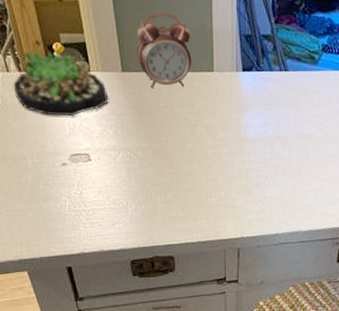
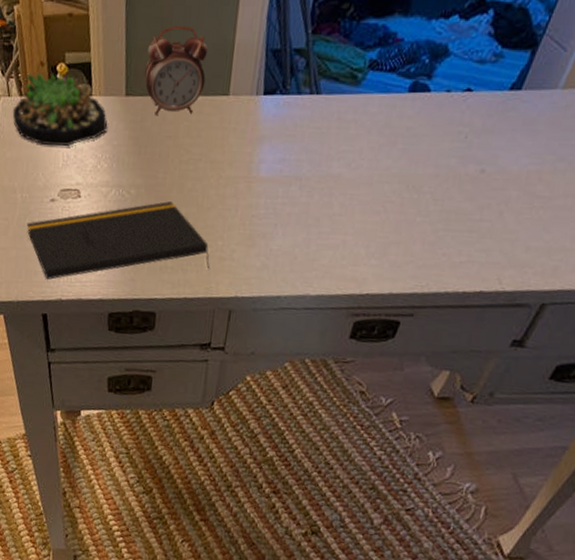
notepad: none [40,161,216,235] -> present [26,201,209,280]

